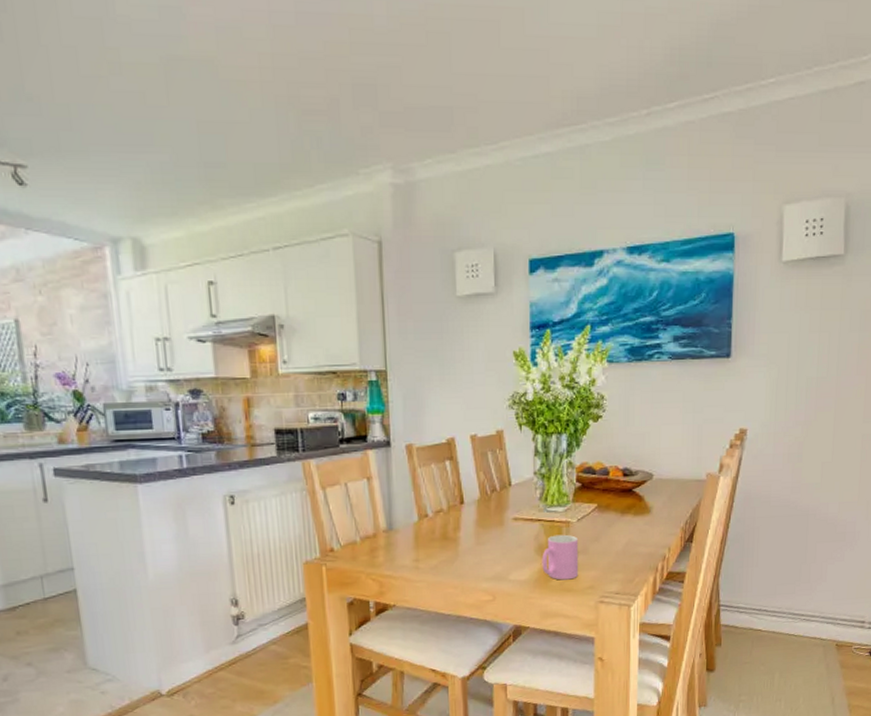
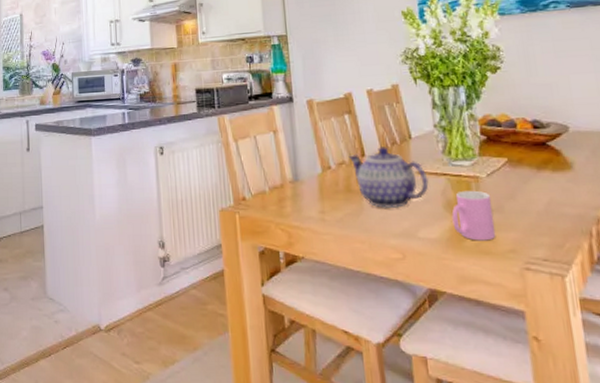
teapot: none [447,493,524,555] -> present [348,145,429,209]

